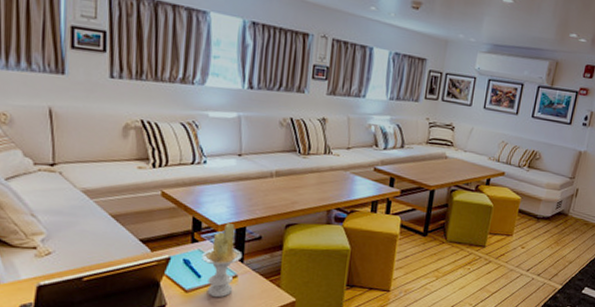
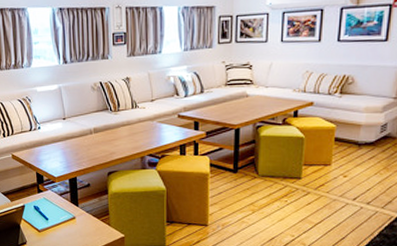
candle: present [202,223,242,297] -> none [47,175,77,235]

